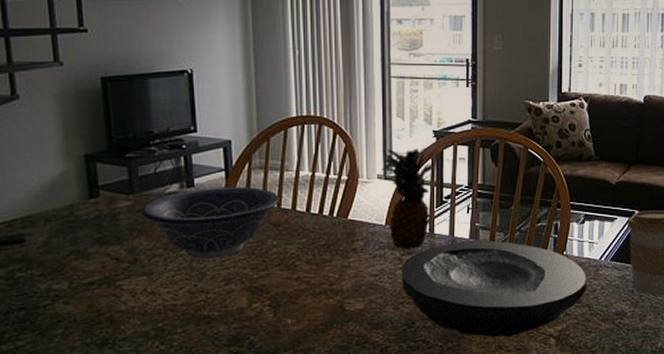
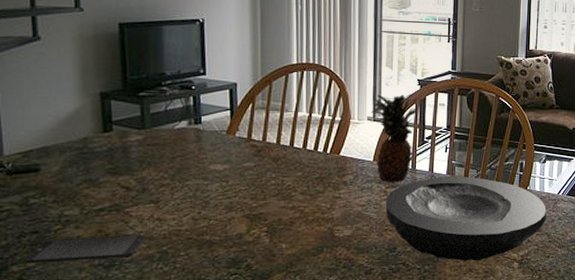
smartphone: none [13,310,139,342] -> present [24,234,146,263]
decorative bowl: present [141,186,279,259] -> none [151,124,278,189]

